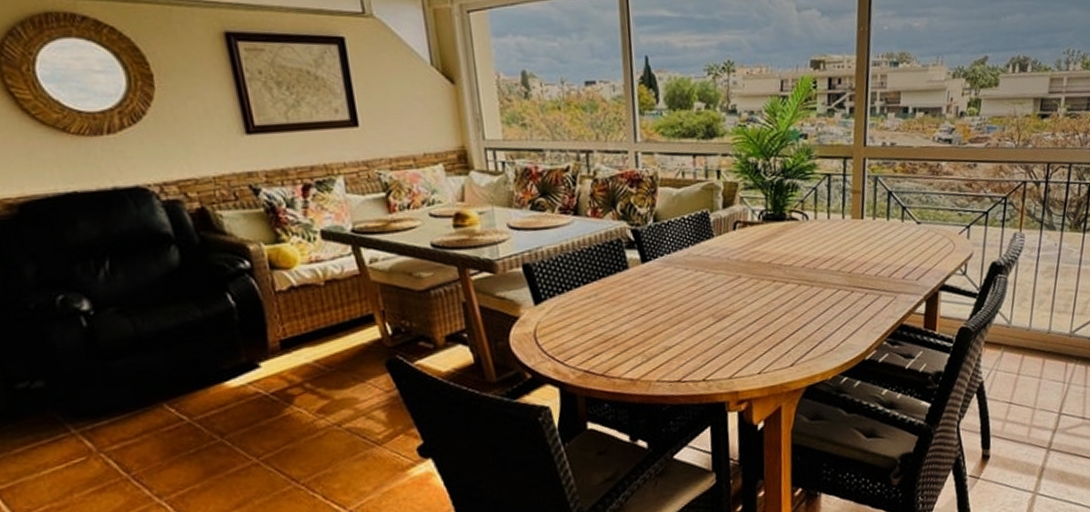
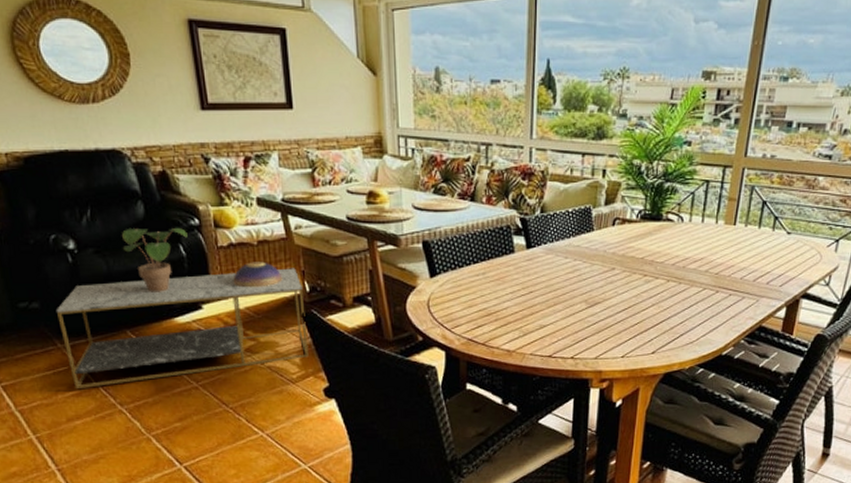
coffee table: none [68,308,397,483] -> present [57,268,309,388]
potted plant: none [150,272,237,354] -> present [121,227,188,292]
decorative bowl: none [296,304,359,338] -> present [233,261,283,288]

